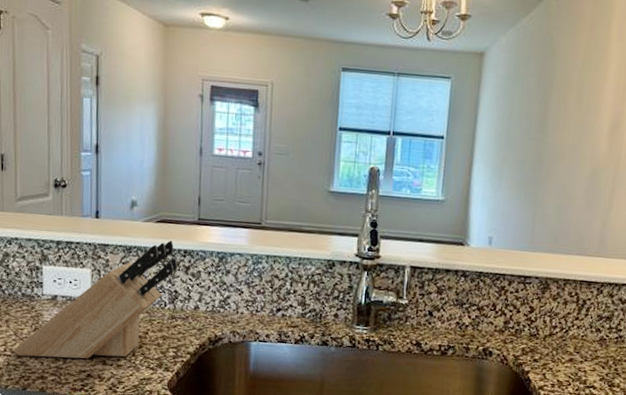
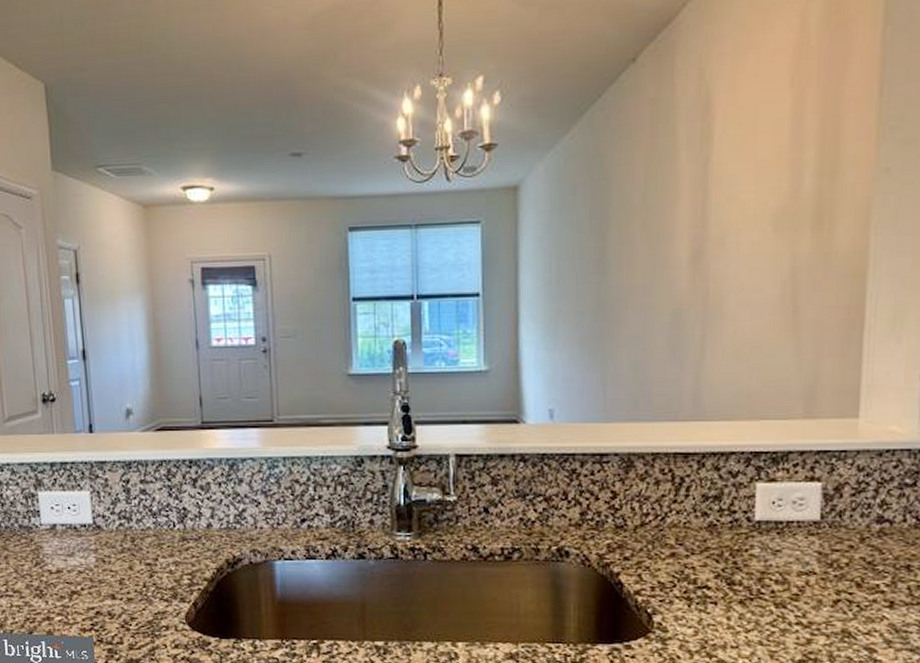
knife block: present [13,240,178,359] -> none [15,450,184,596]

